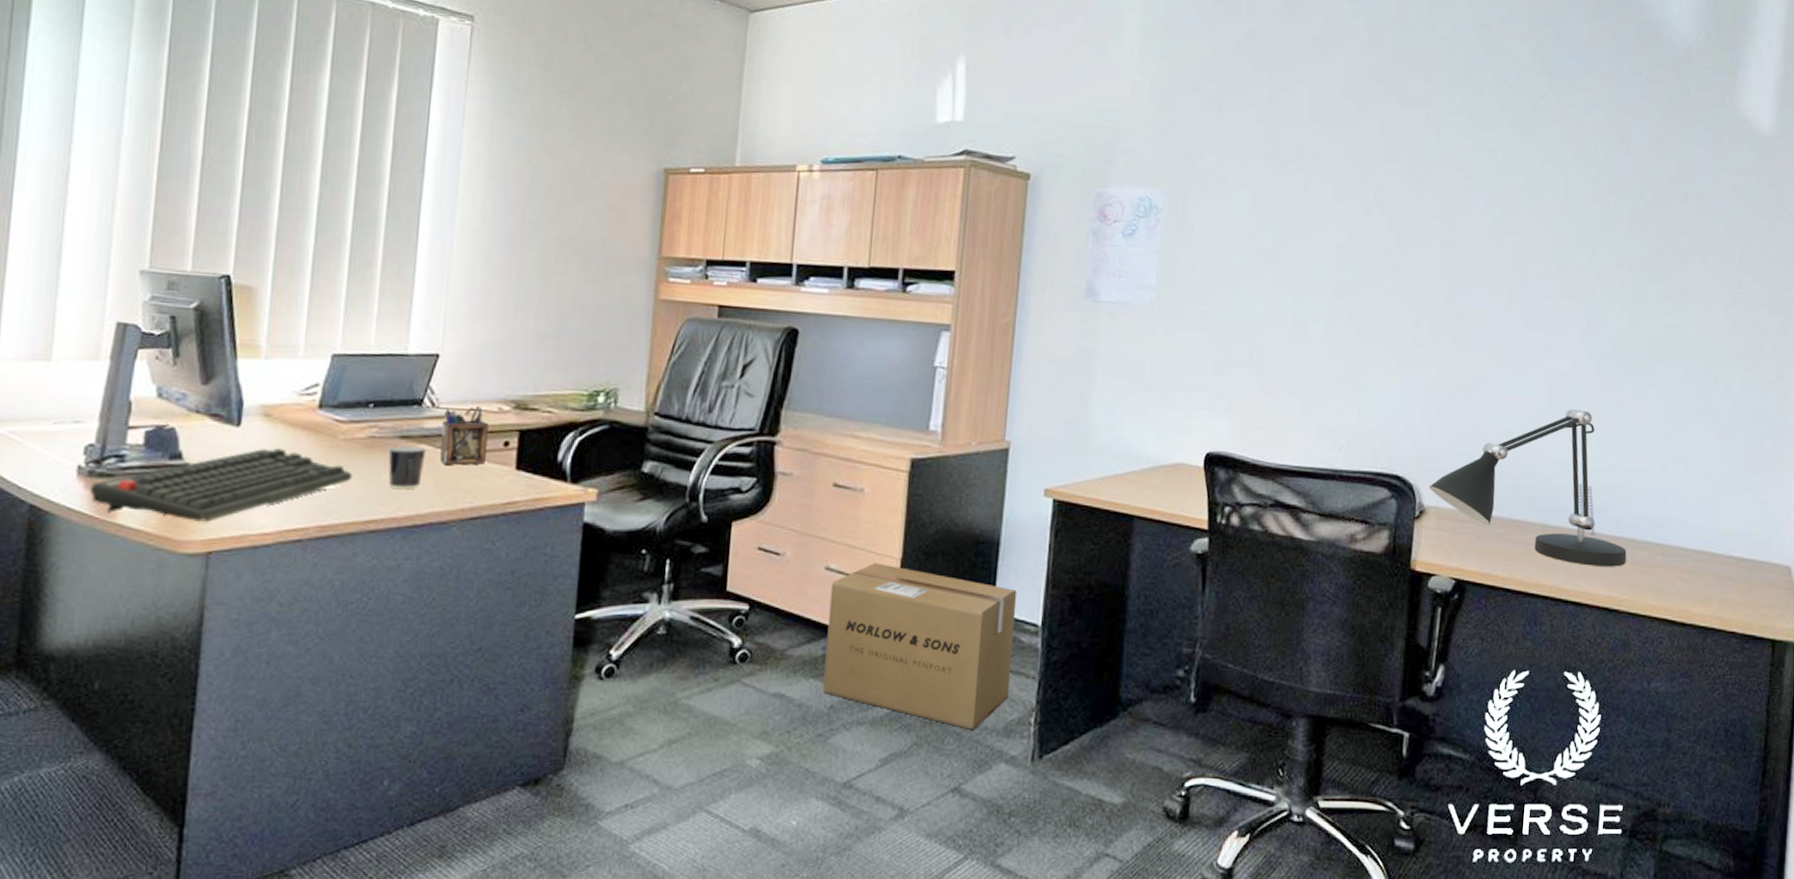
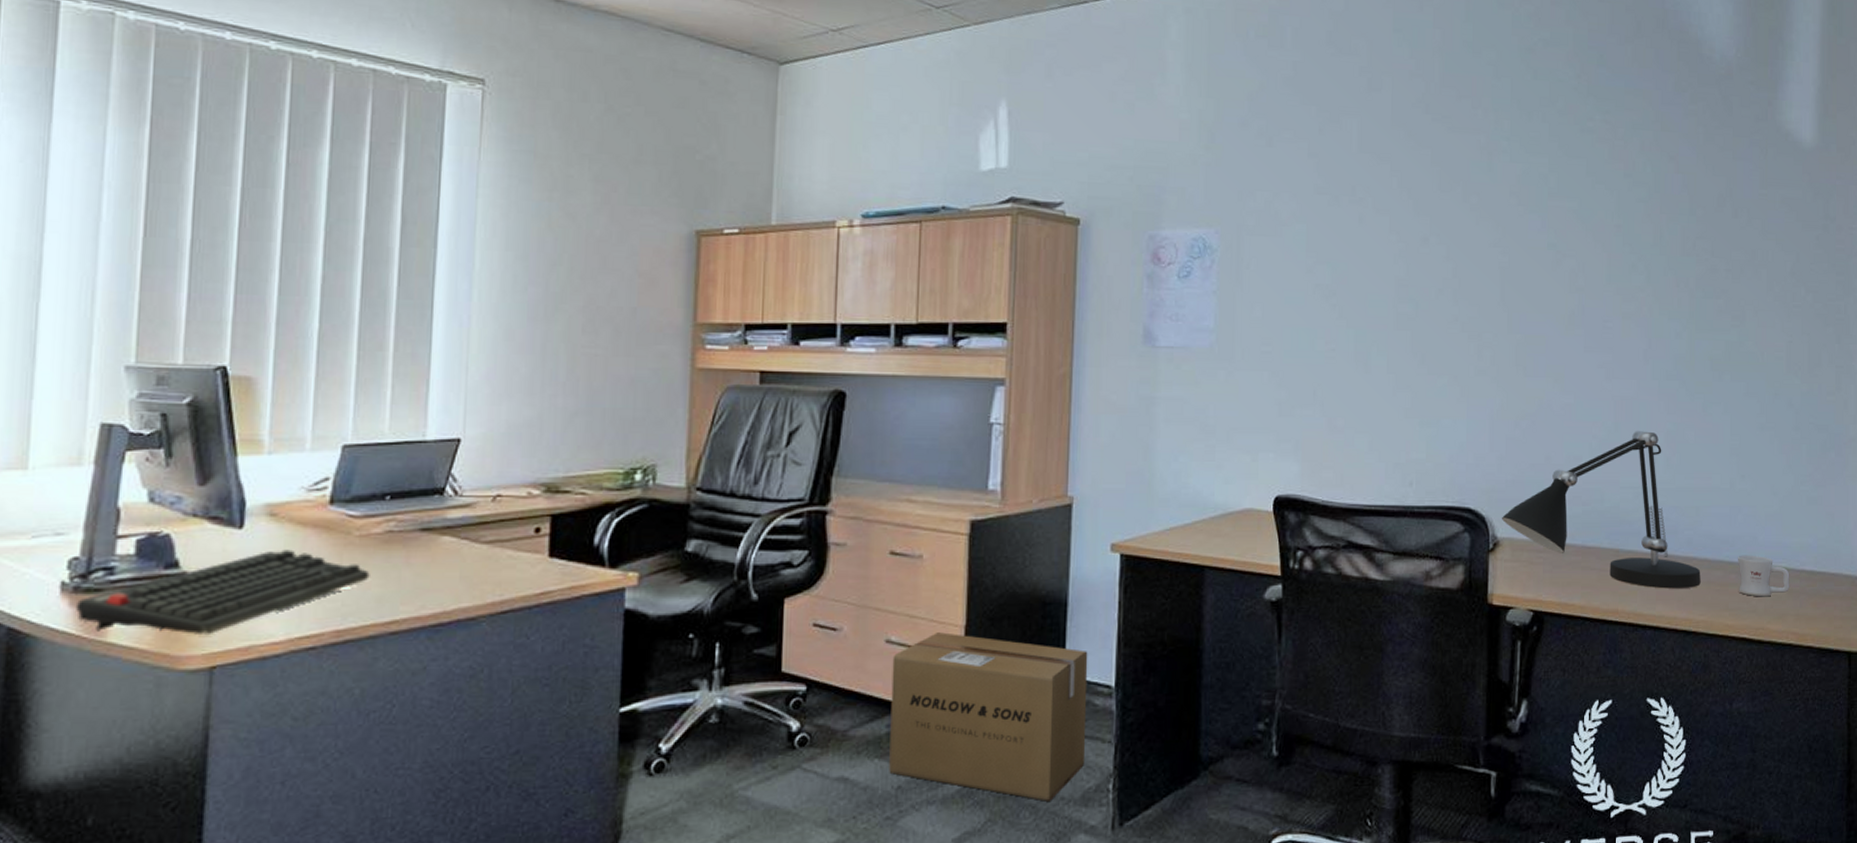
mug: present [388,445,426,490] -> none [408,538,450,586]
desk organizer: present [440,406,488,466] -> none [466,492,517,558]
mug: none [1664,537,1718,581] -> present [1737,555,1790,597]

